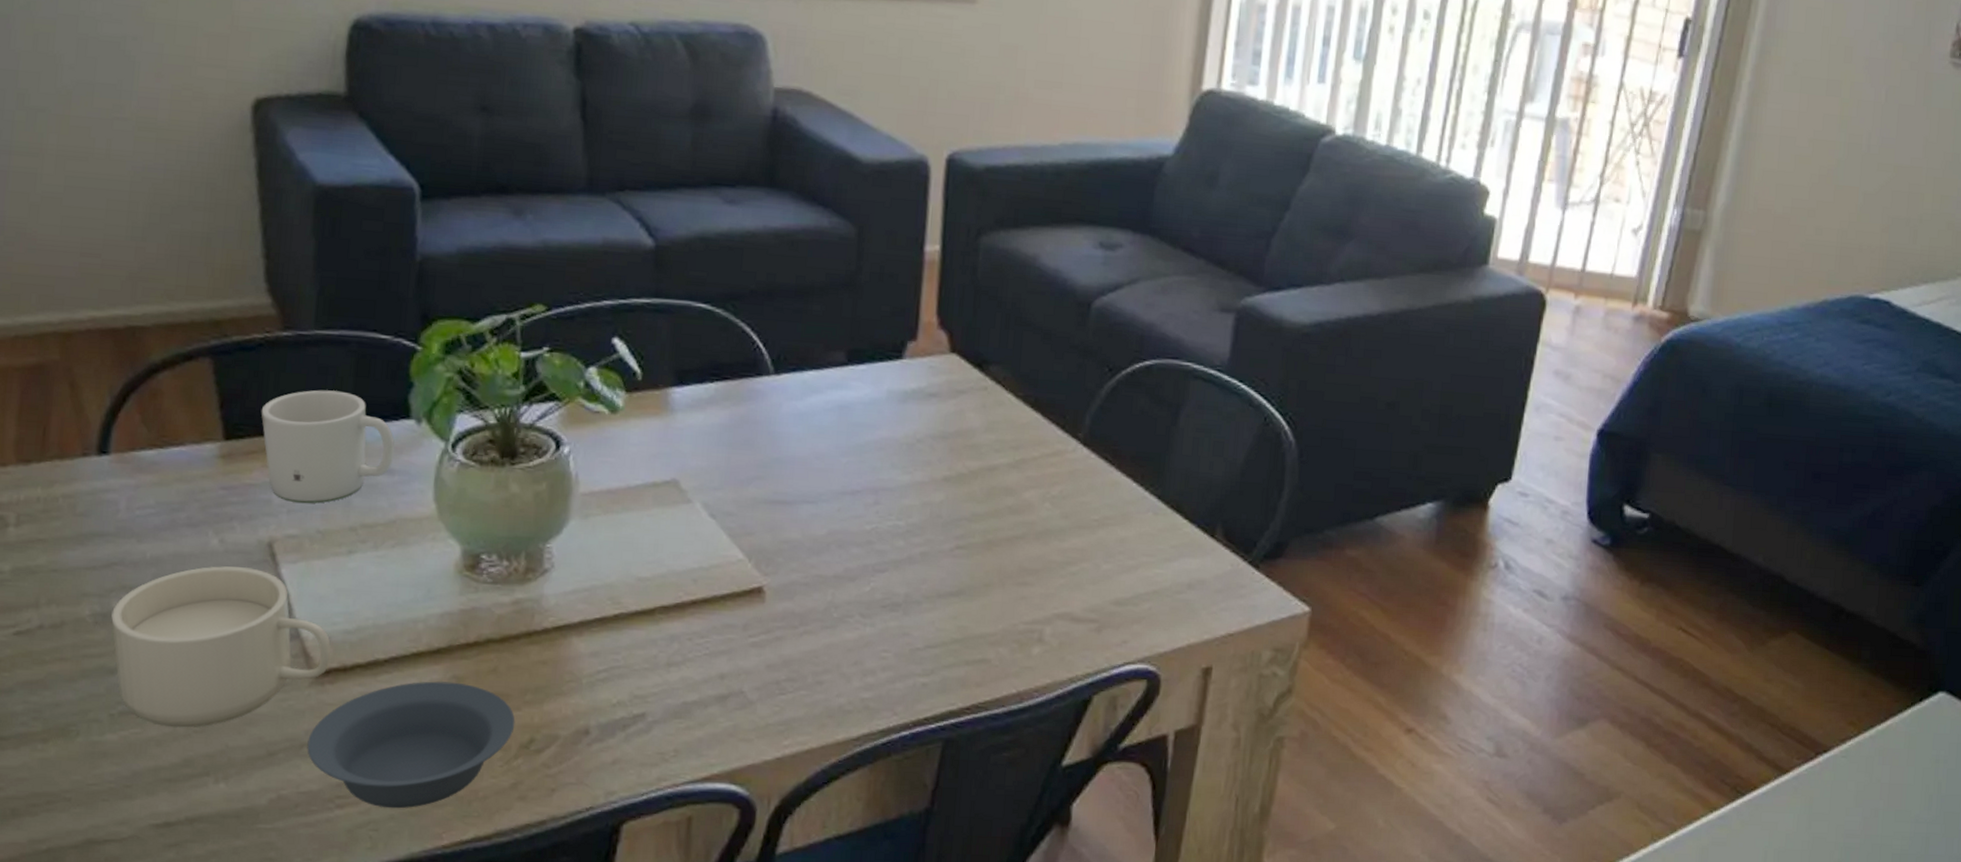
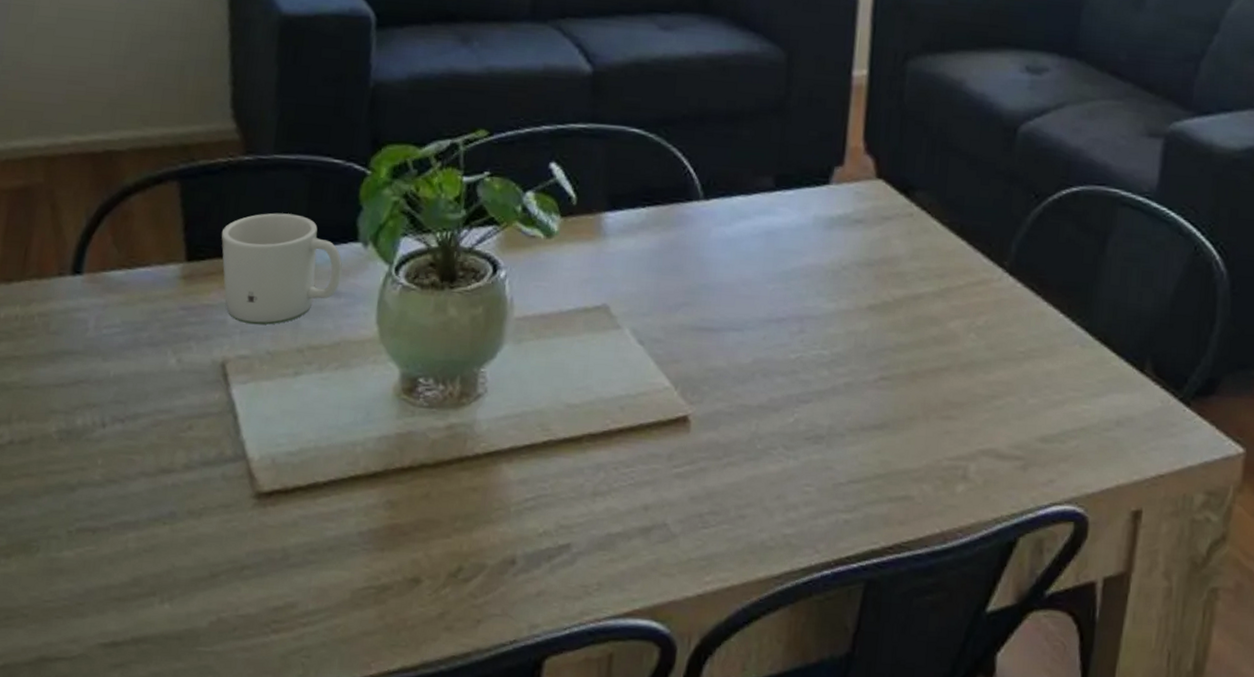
cup: present [111,566,331,728] -> none [75,385,275,547]
bowl: present [307,681,516,809] -> none [247,505,445,636]

